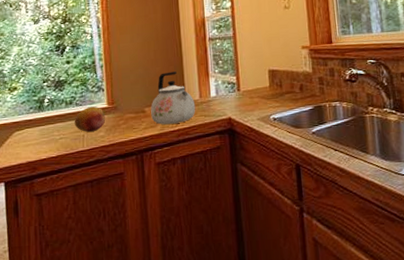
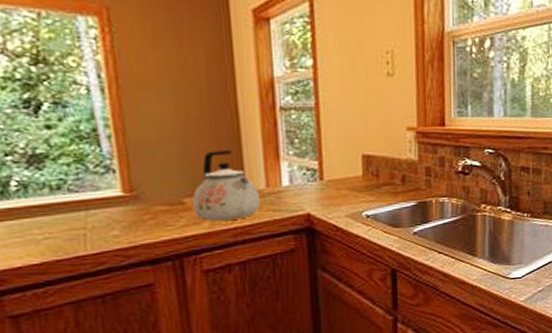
fruit: present [74,106,106,132] -> none [66,193,122,230]

